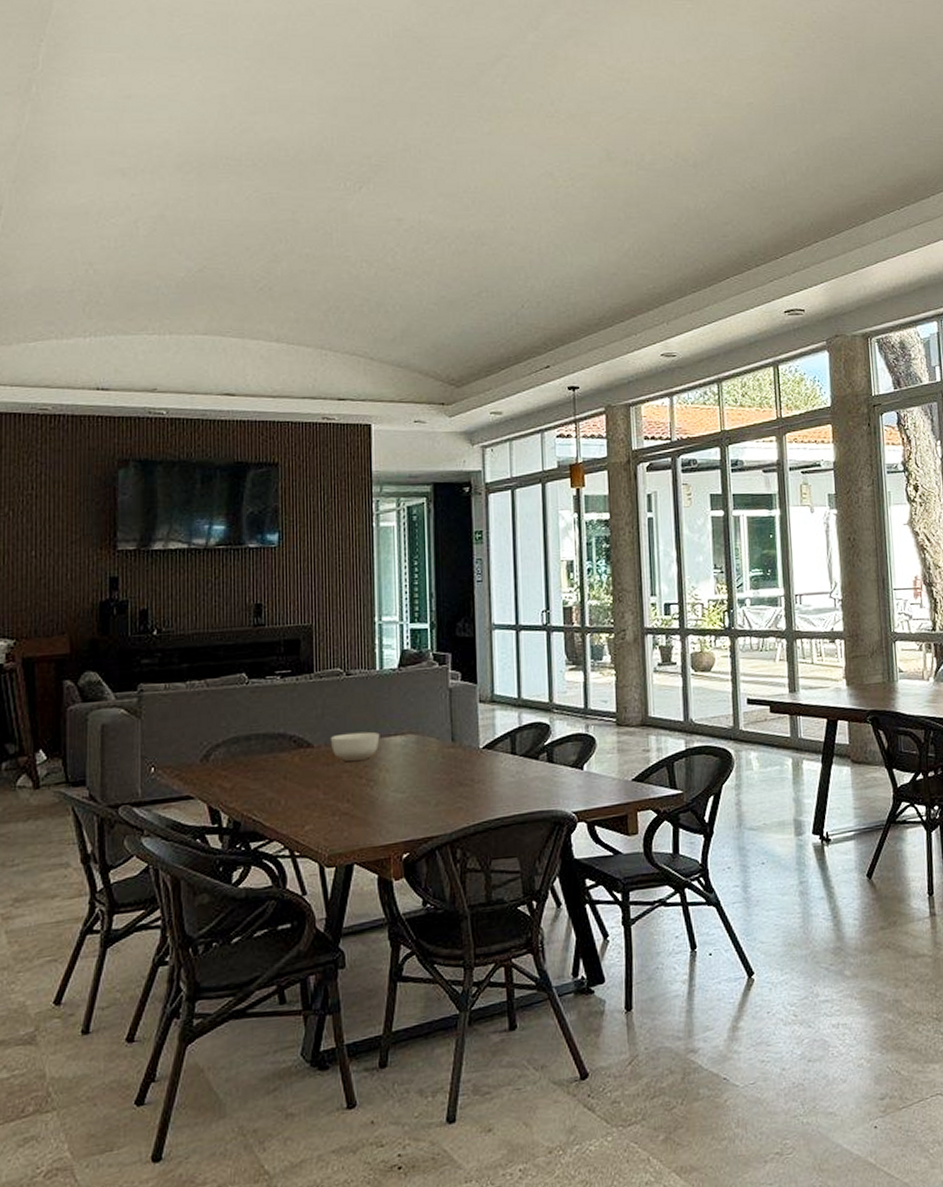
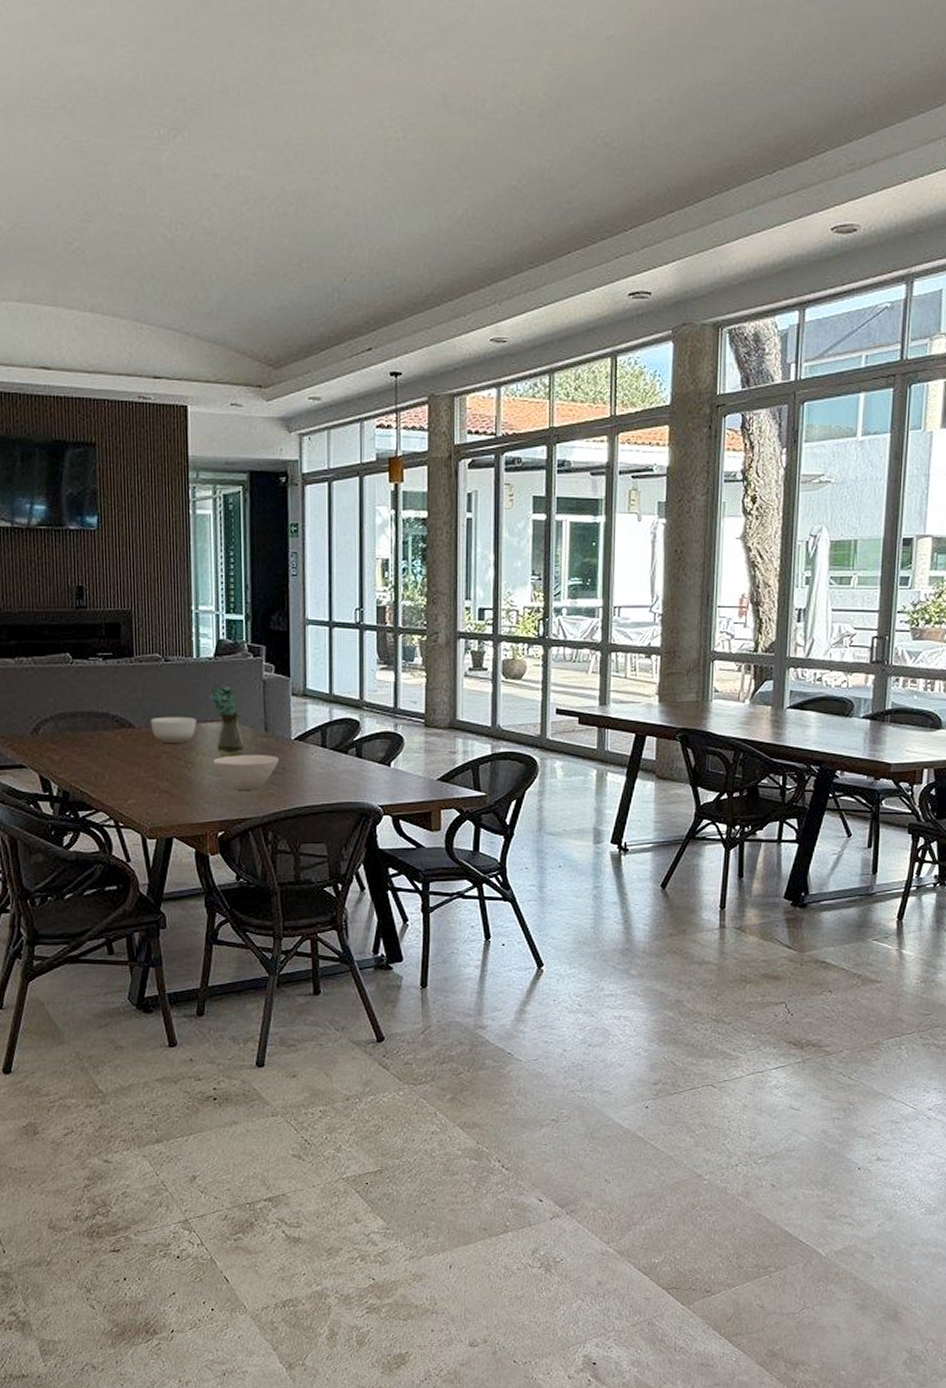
vase: none [393,694,429,773] -> present [209,682,243,758]
bowl: none [397,766,468,807] -> present [213,755,280,791]

